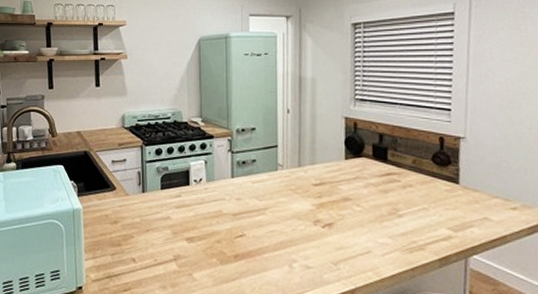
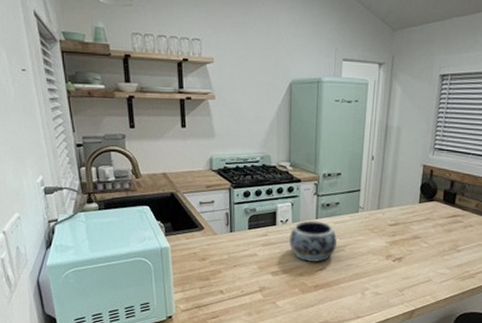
decorative bowl: none [203,180,256,227] -> present [288,220,337,262]

